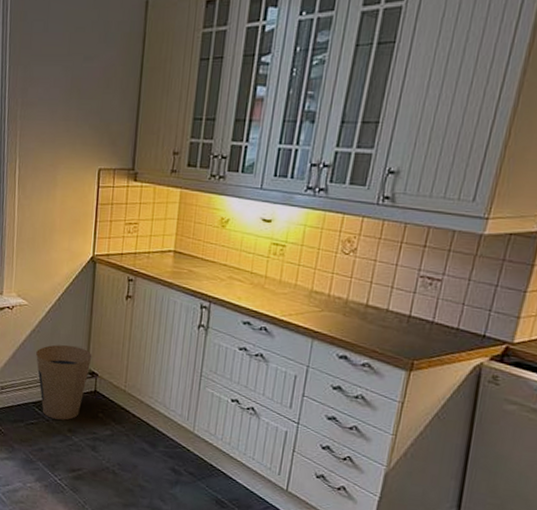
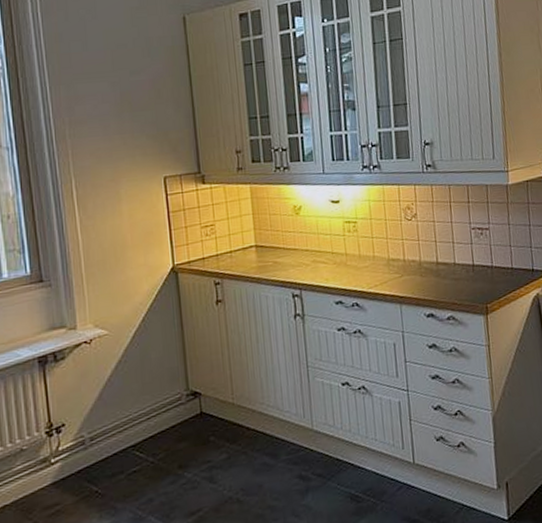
trash can: present [36,344,92,420] -> none [127,368,192,459]

